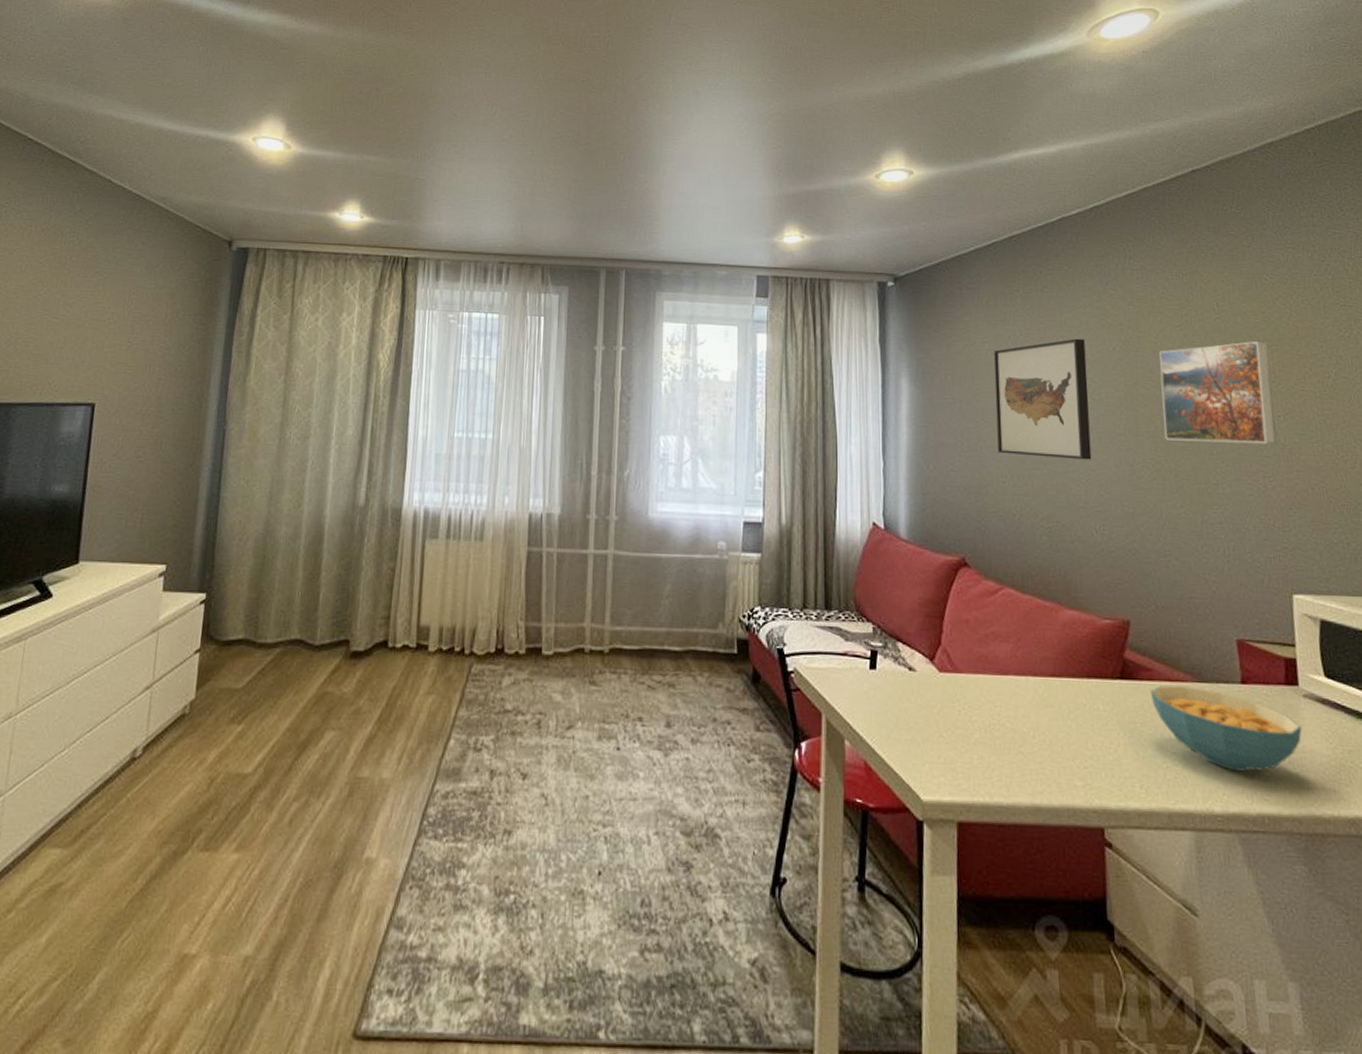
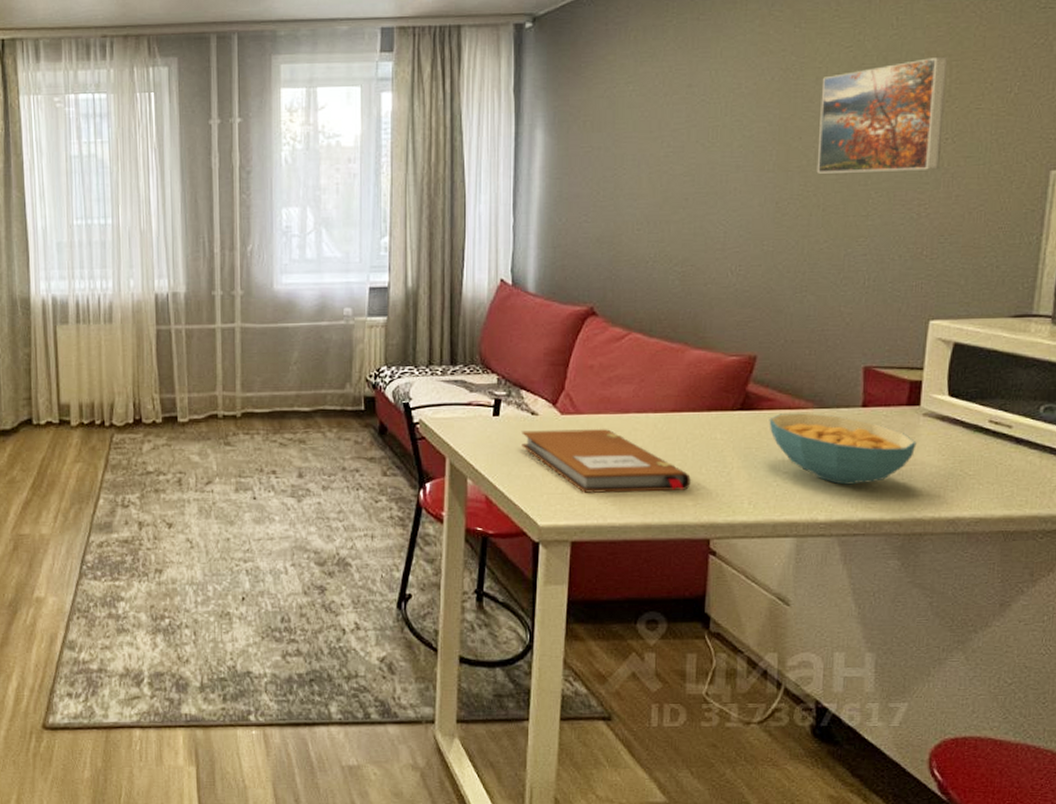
notebook: none [900,688,1078,767] -> present [522,429,691,493]
wall art: present [994,338,1092,460] -> none [635,70,741,201]

